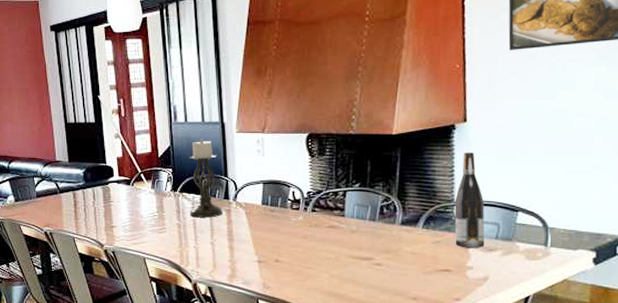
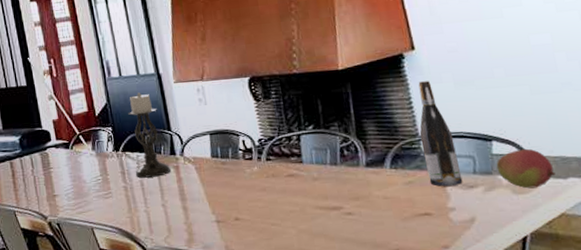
fruit: none [517,221,567,256] -> present [496,148,556,189]

